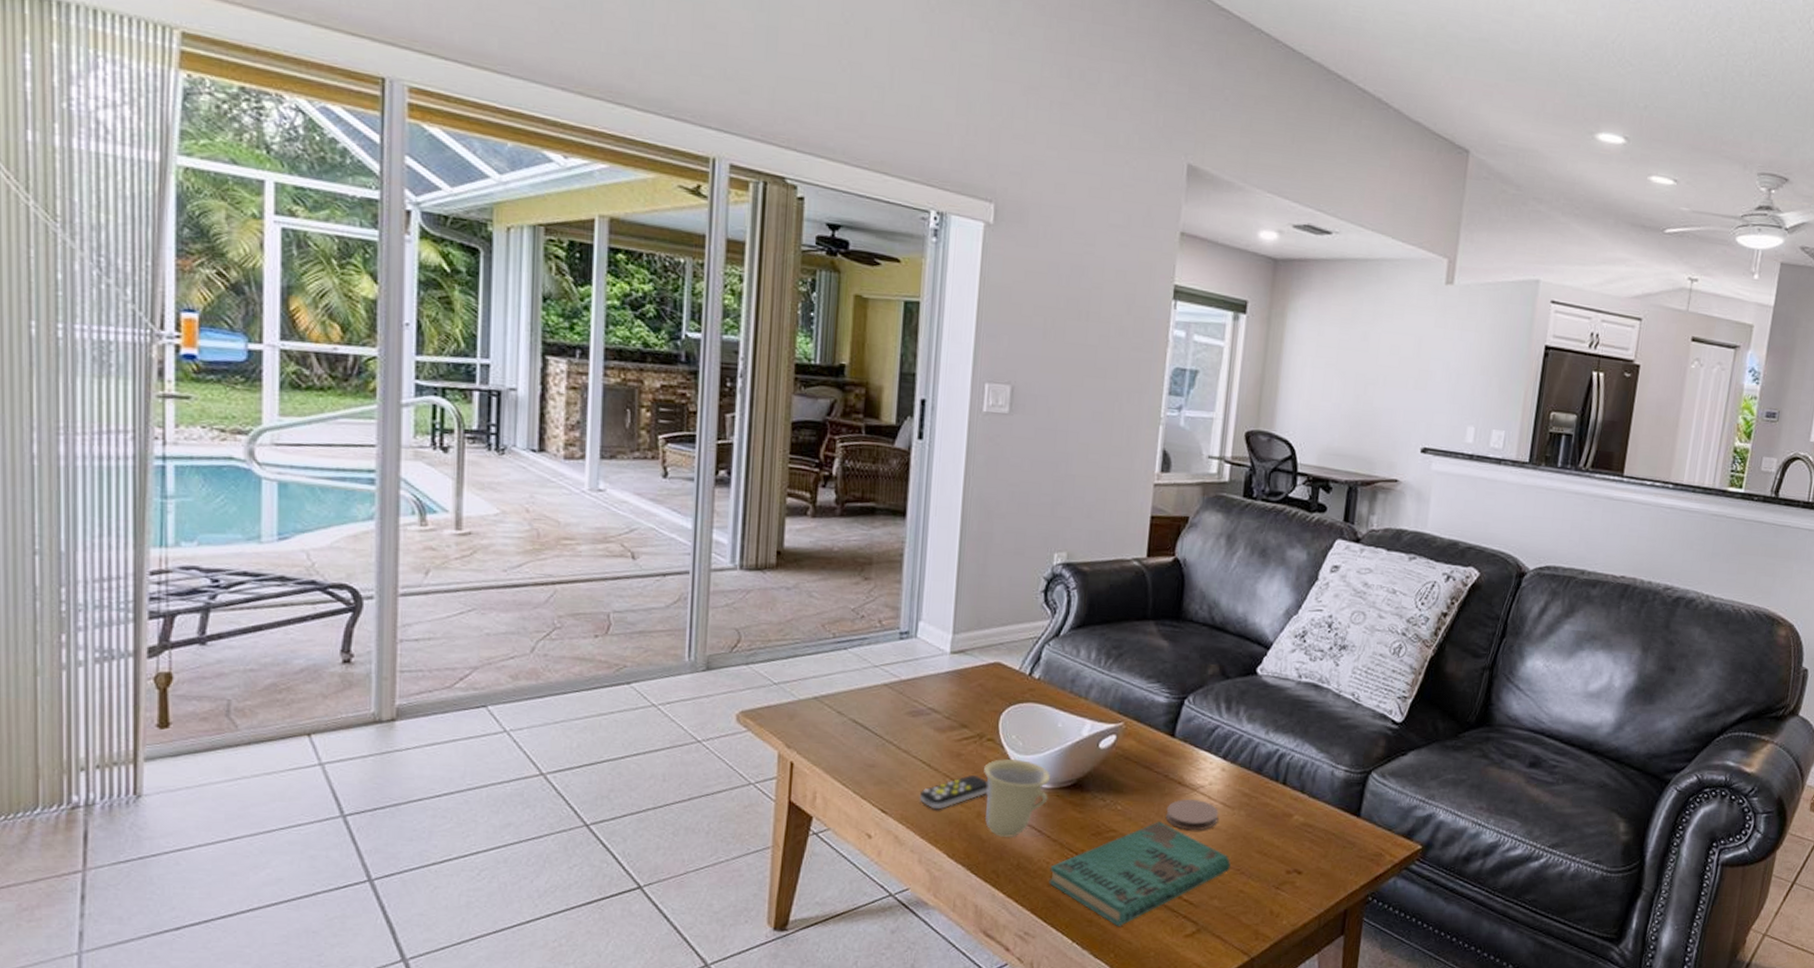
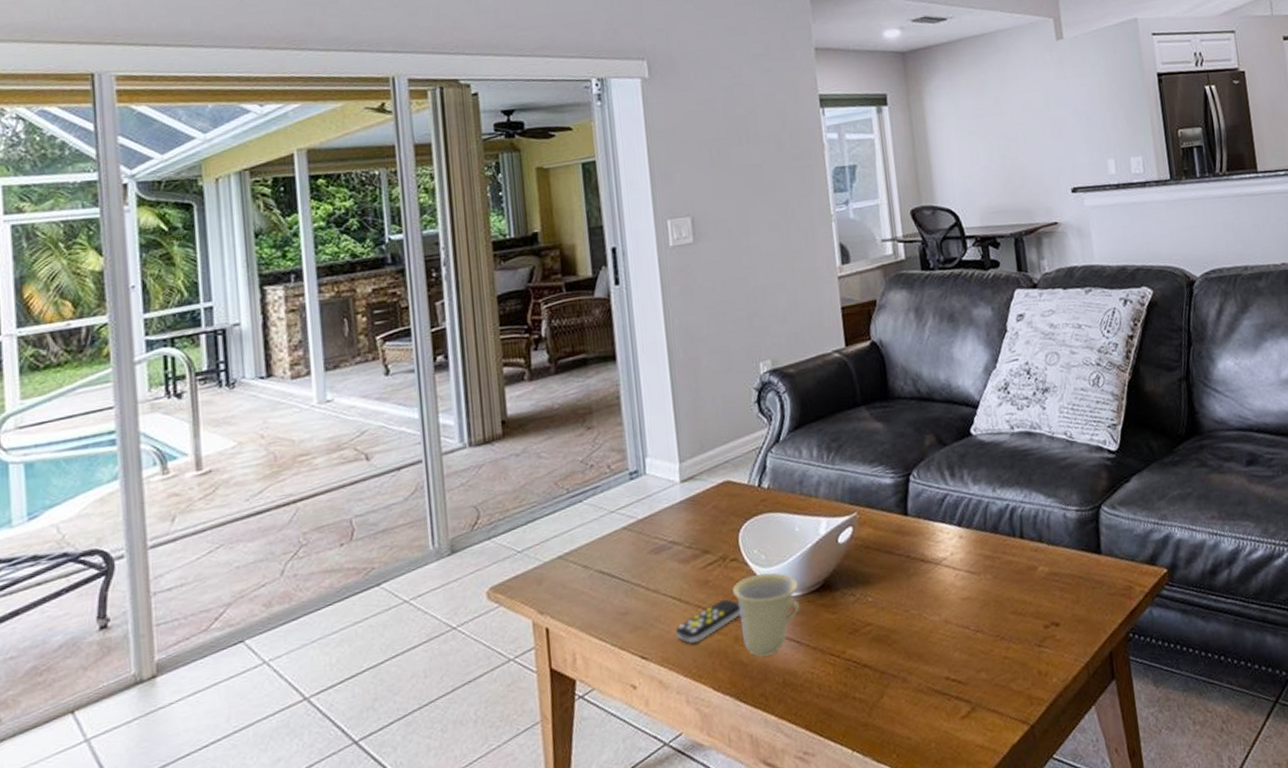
book: present [1049,822,1231,927] -> none [815,604,990,725]
coaster: present [1165,799,1219,831] -> none [915,572,968,607]

